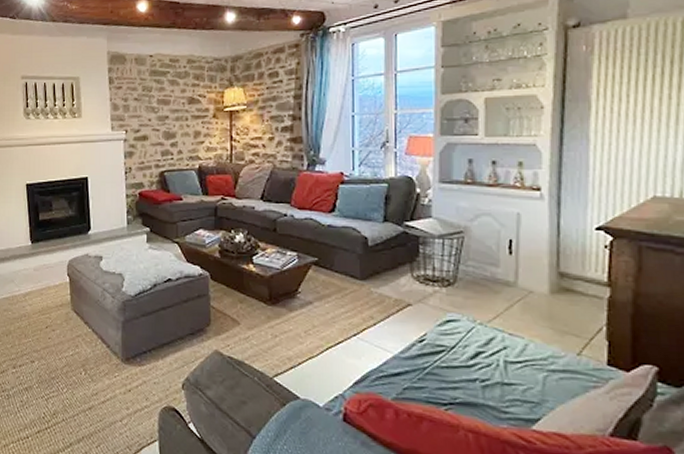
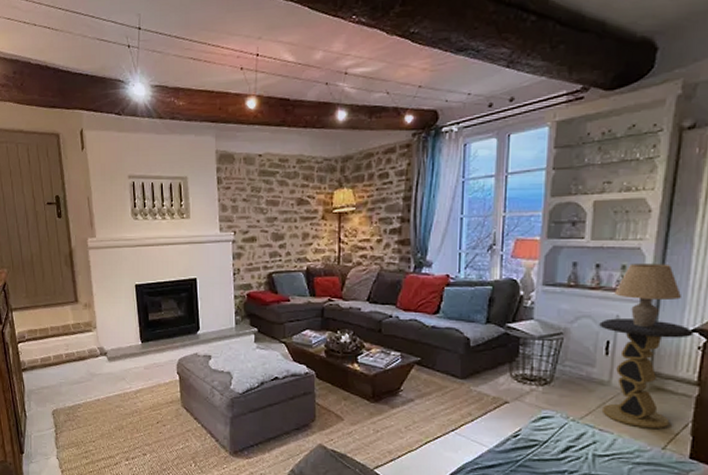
side table: none [500,216,599,334] -> present [599,318,694,430]
table lamp: none [513,160,582,225] -> present [614,263,681,327]

